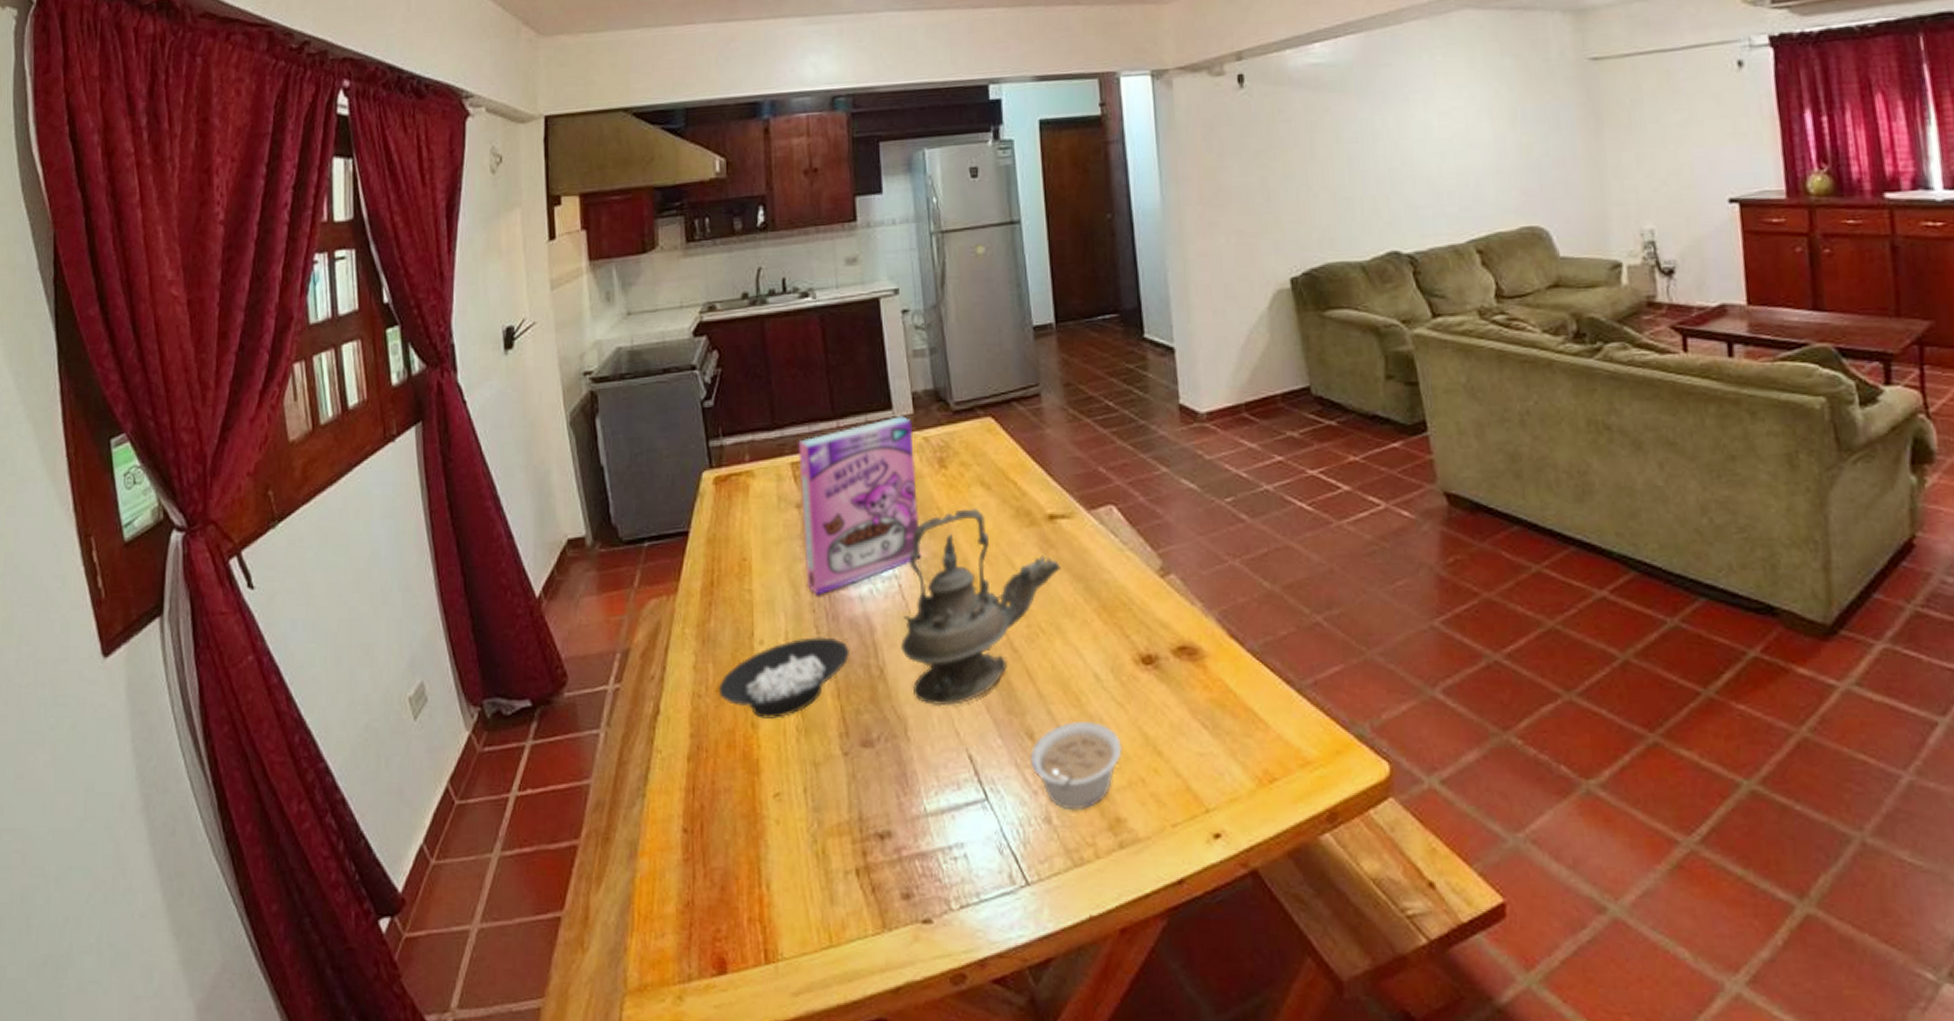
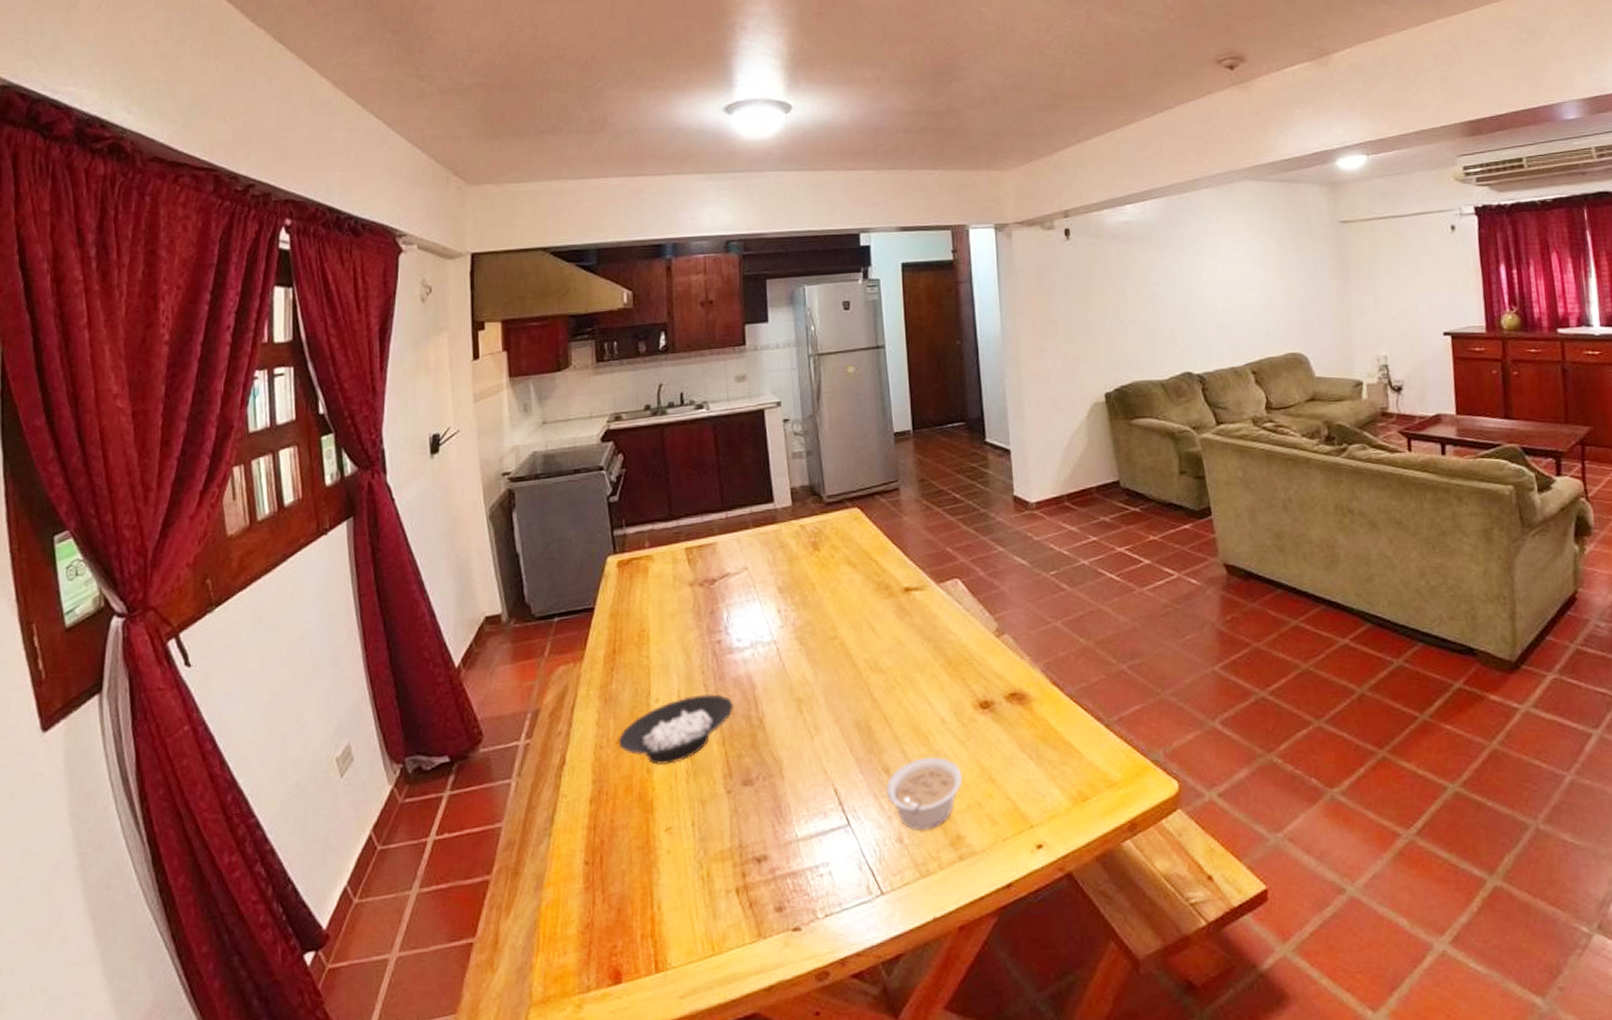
cereal box: present [798,416,921,596] -> none [692,508,796,660]
teapot: present [900,508,1061,707] -> none [777,584,914,749]

